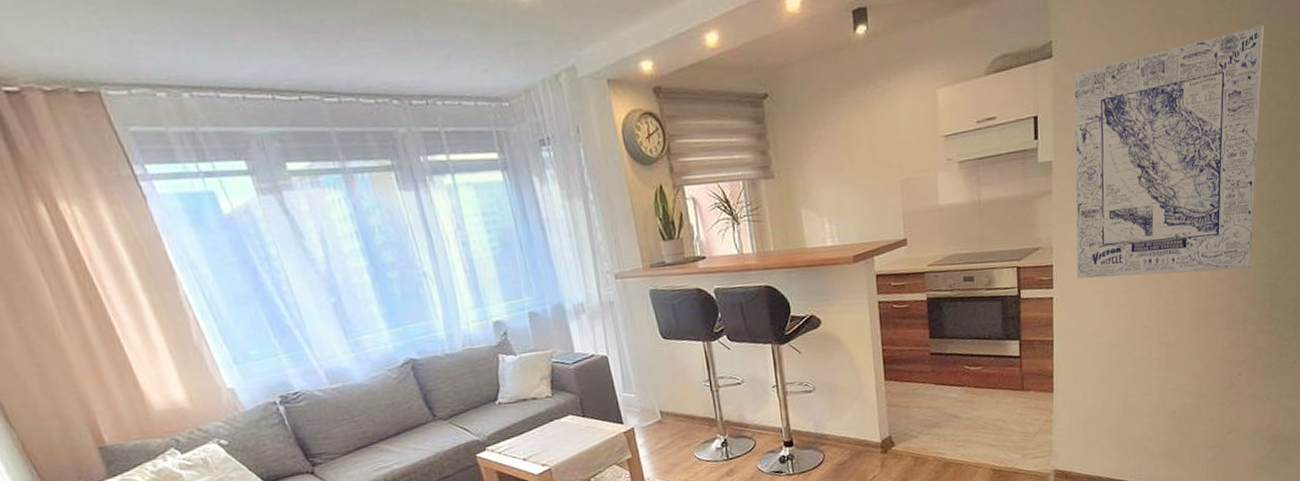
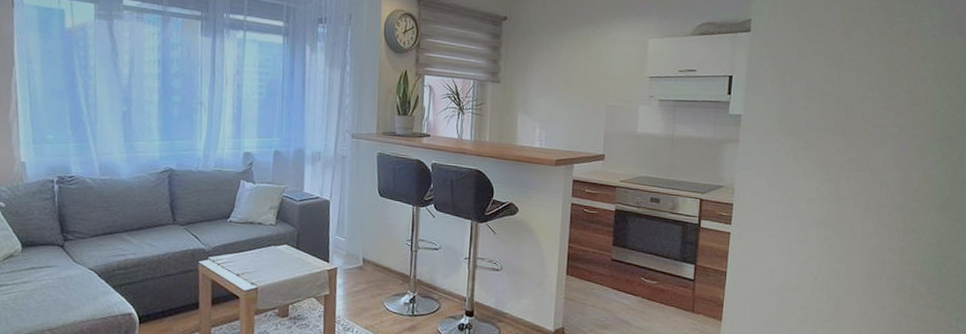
wall art: present [1074,25,1264,279] -> none [754,38,940,244]

